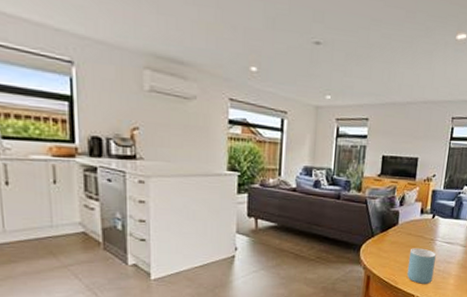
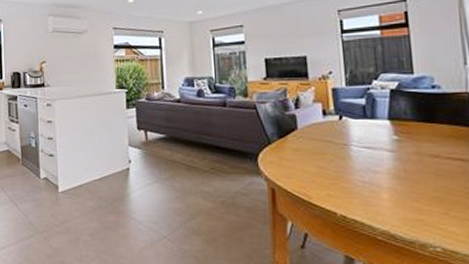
mug: present [406,248,436,284] -> none [318,155,358,199]

